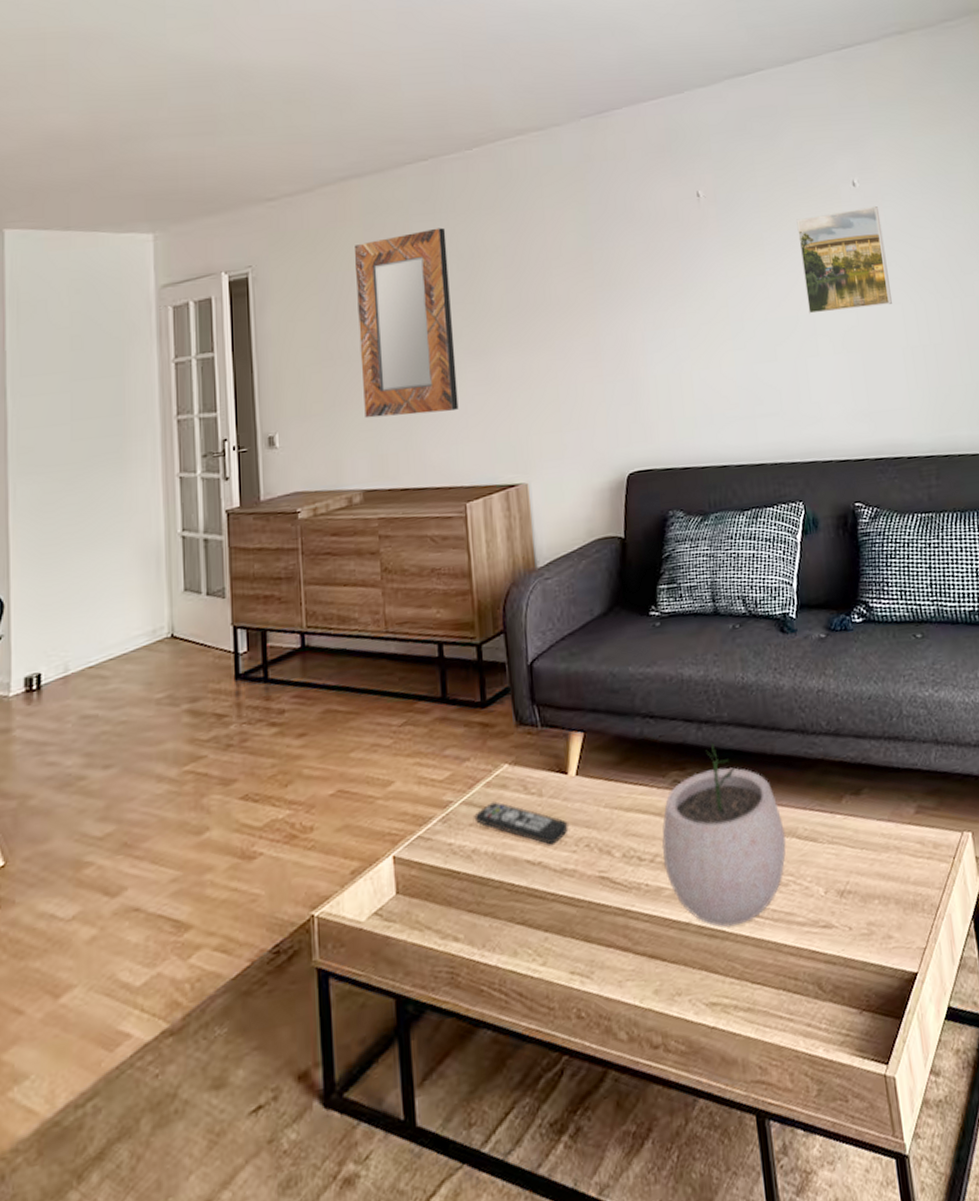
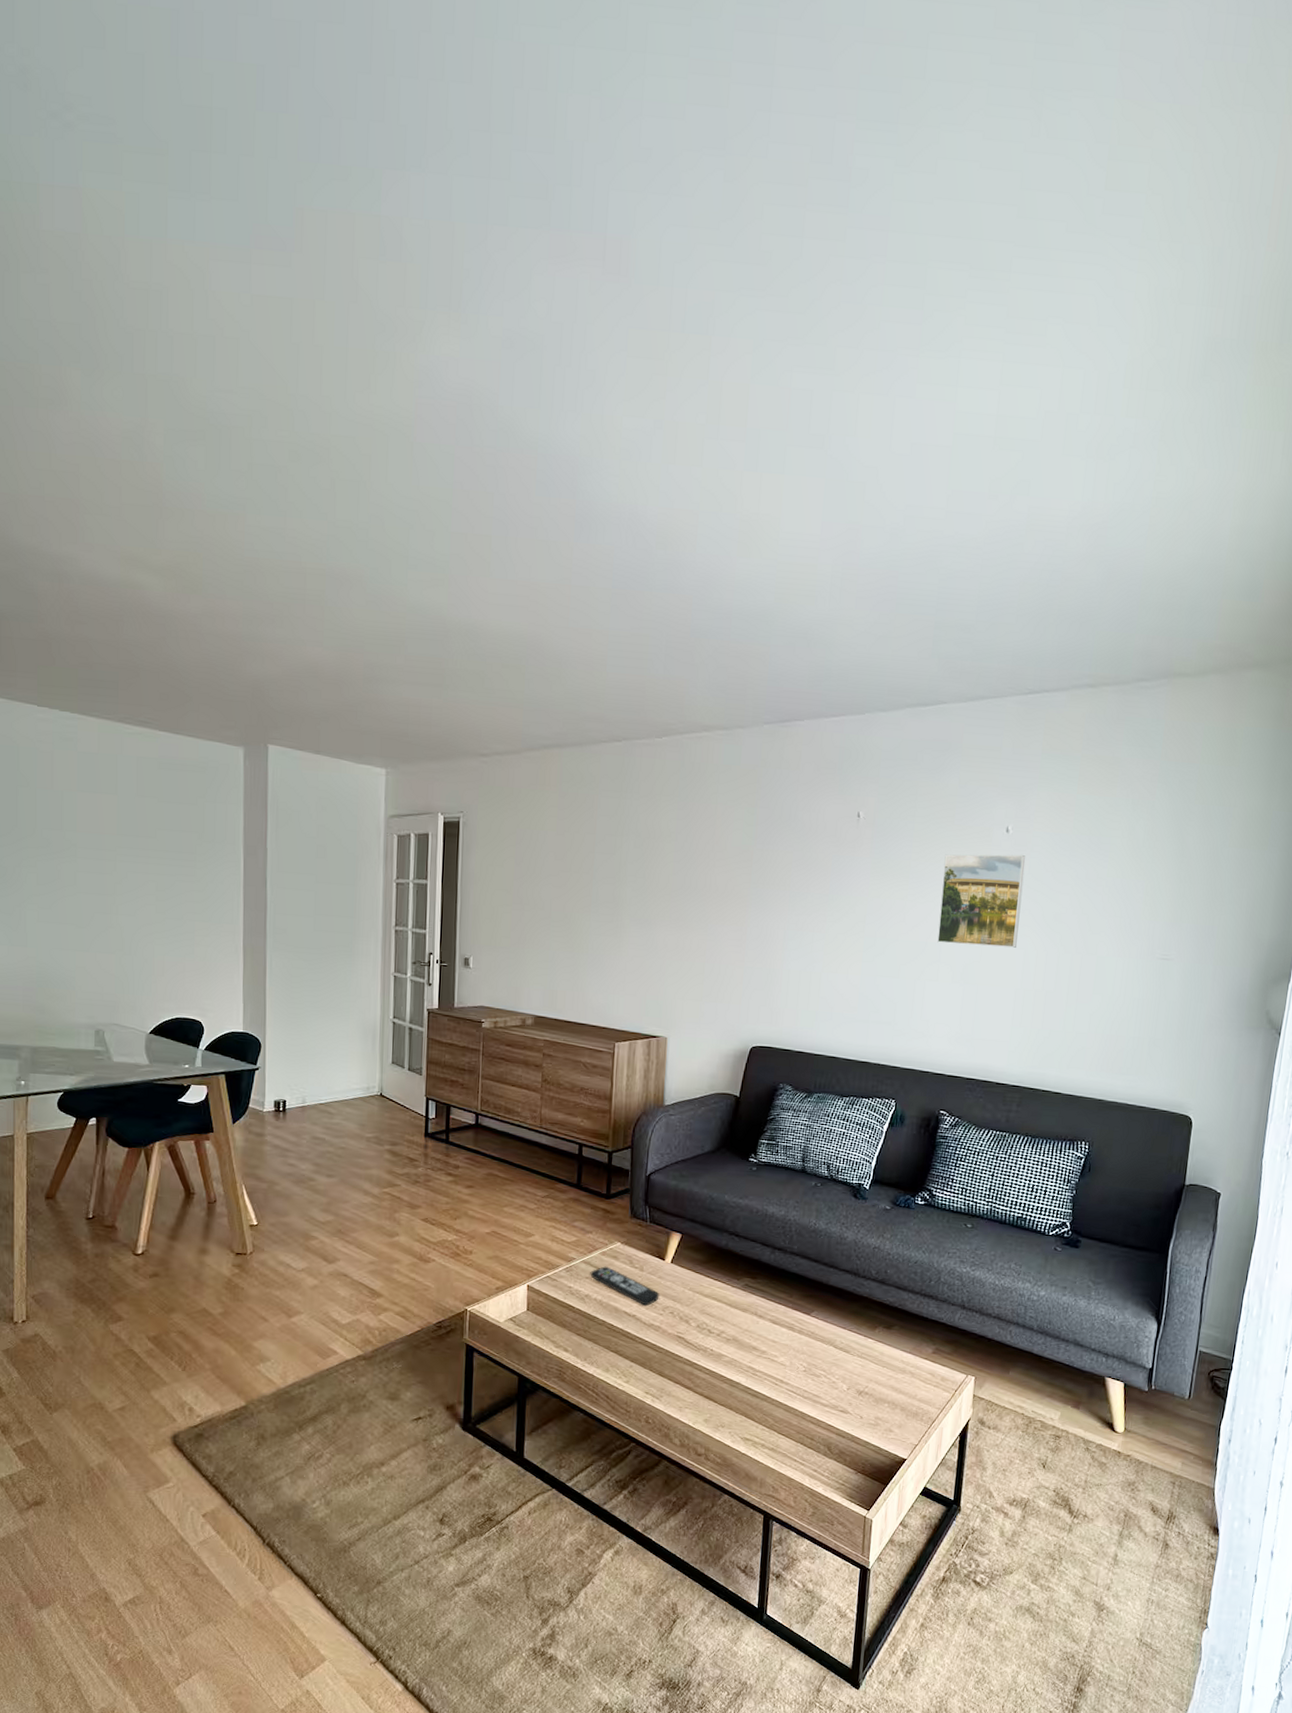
home mirror: present [354,227,459,418] -> none [543,805,629,966]
plant pot: present [661,742,787,927] -> none [727,1265,826,1393]

